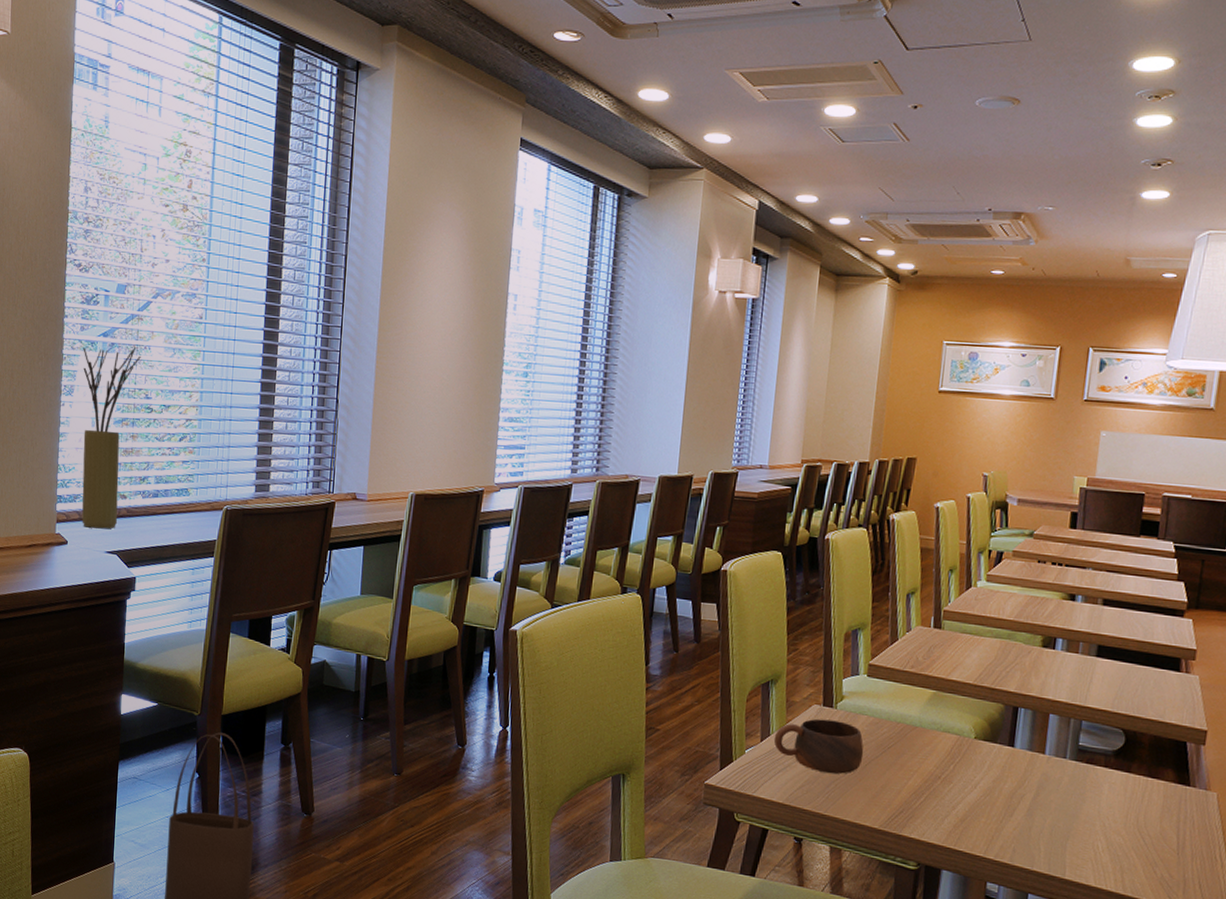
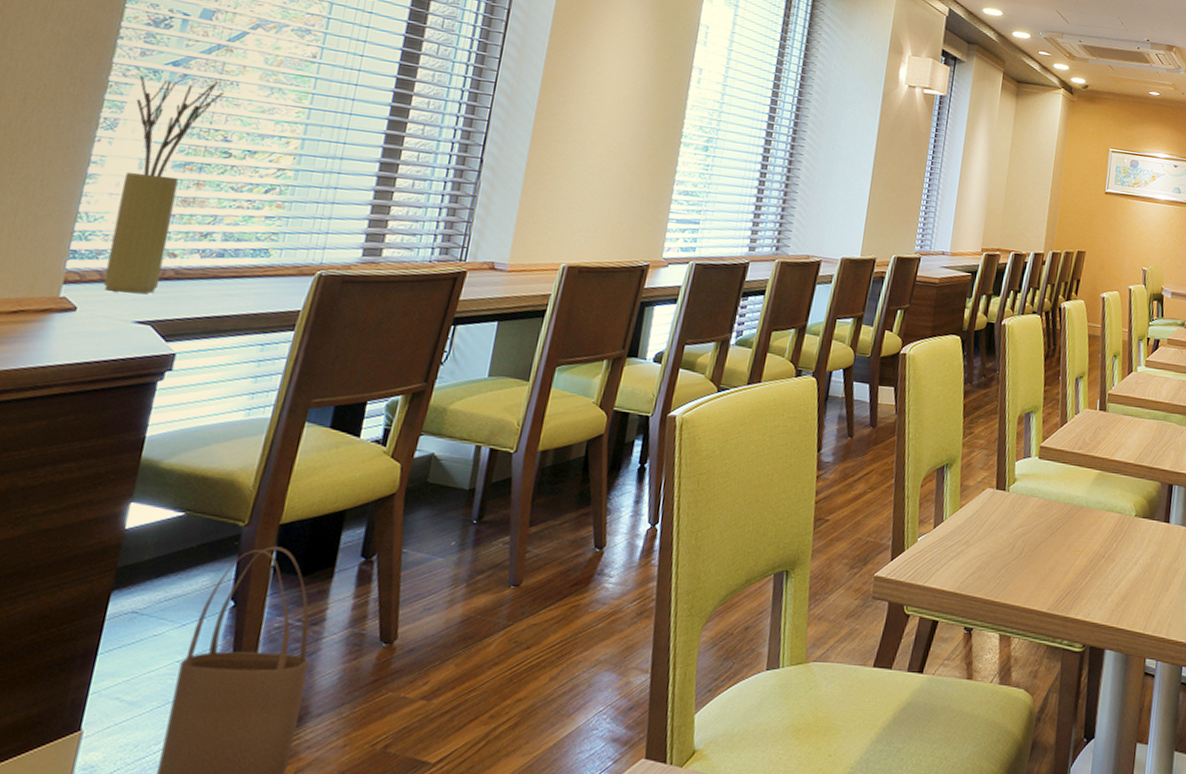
cup: present [773,718,864,774] -> none [947,502,1034,558]

